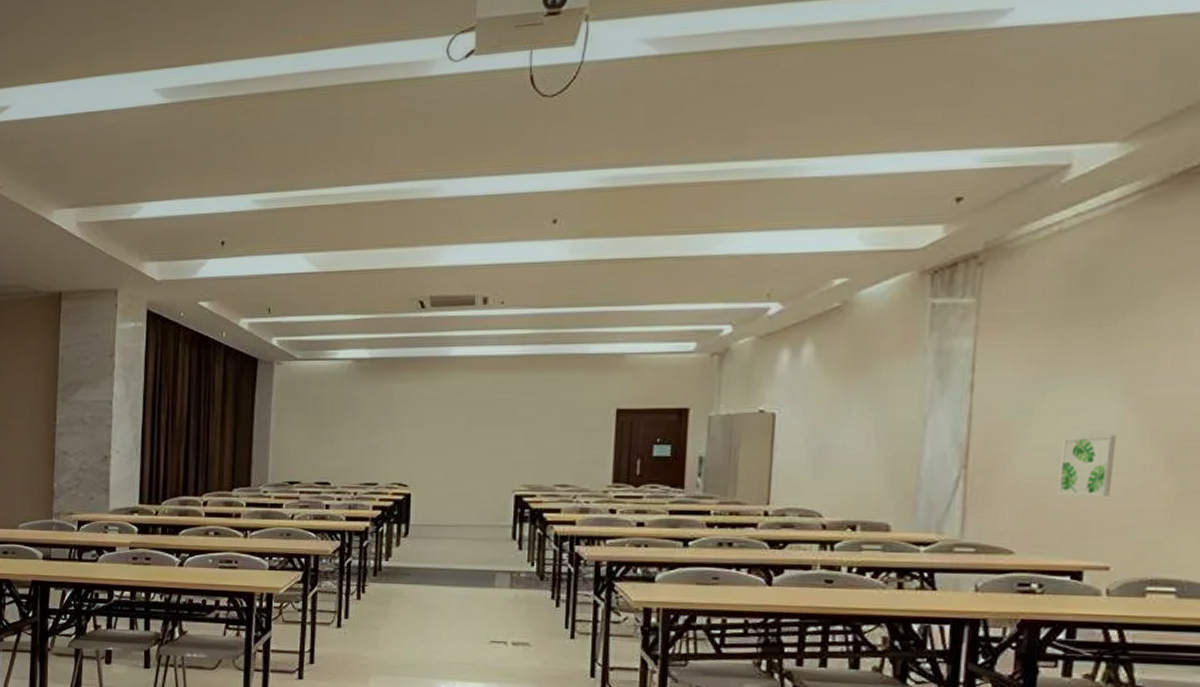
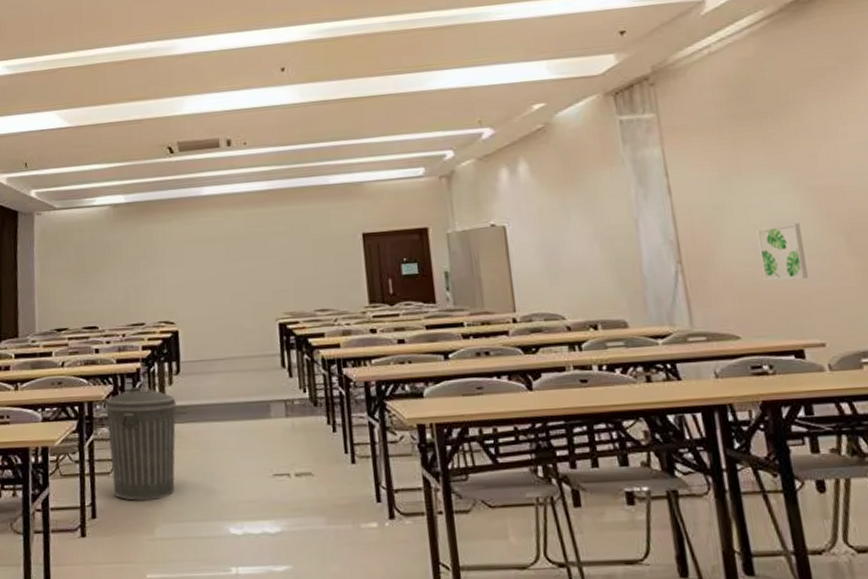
trash can: none [331,545,402,653] -> present [105,387,177,501]

